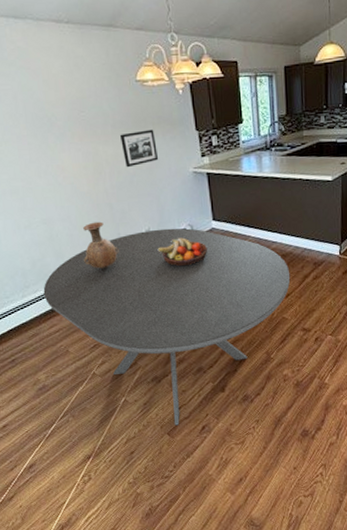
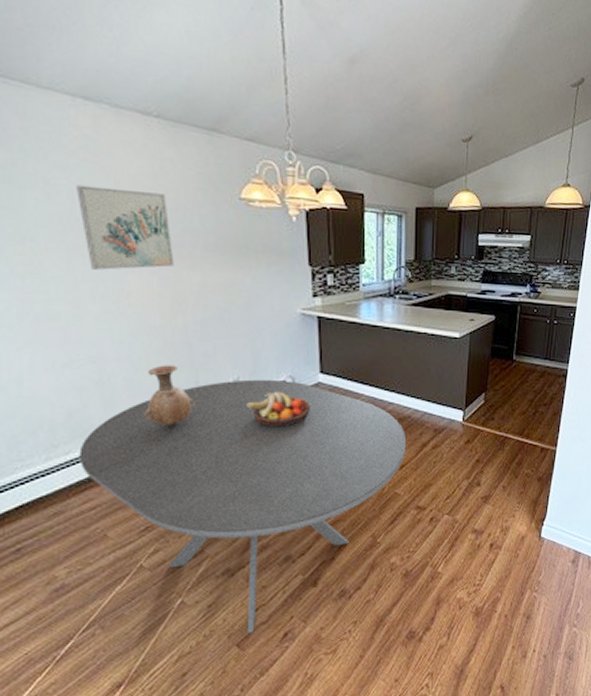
wall art: none [18,85,92,153] -> present [77,185,174,270]
picture frame: present [119,129,159,168] -> none [211,257,260,301]

